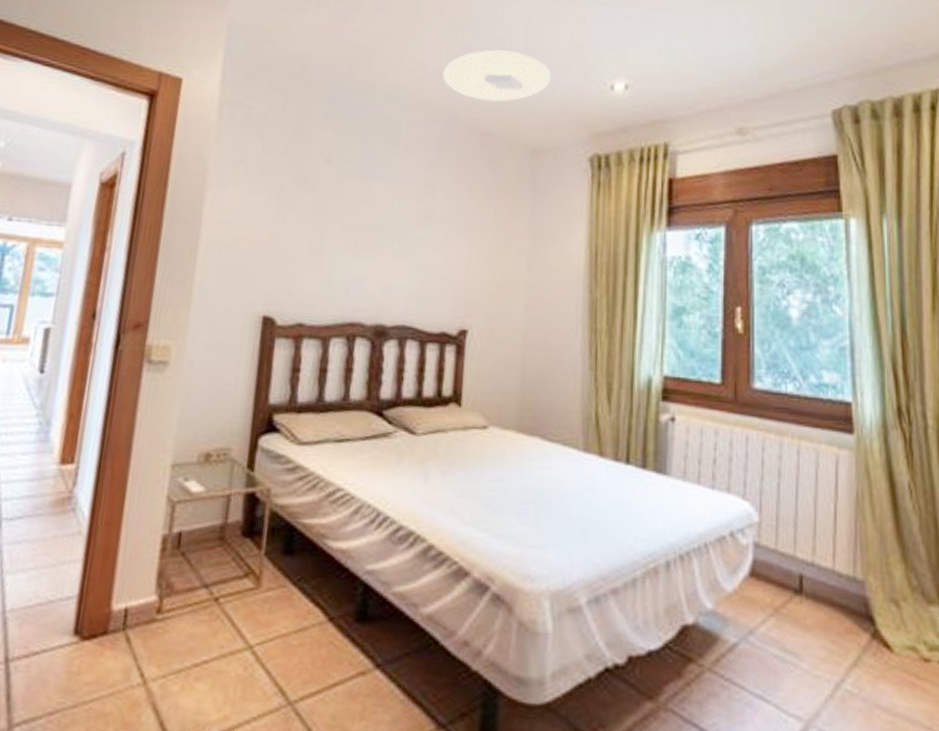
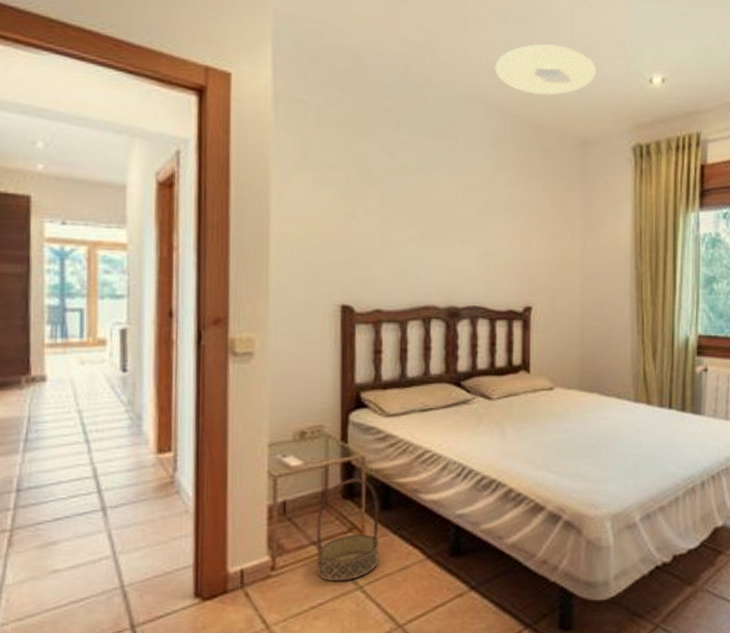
basket: none [205,512,281,637] -> present [316,477,380,582]

